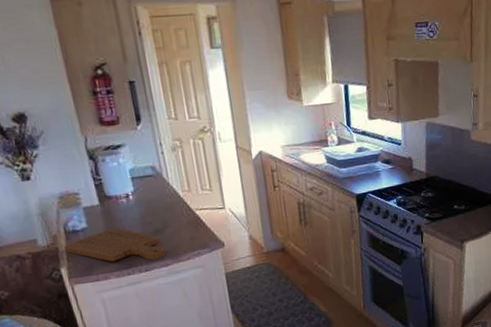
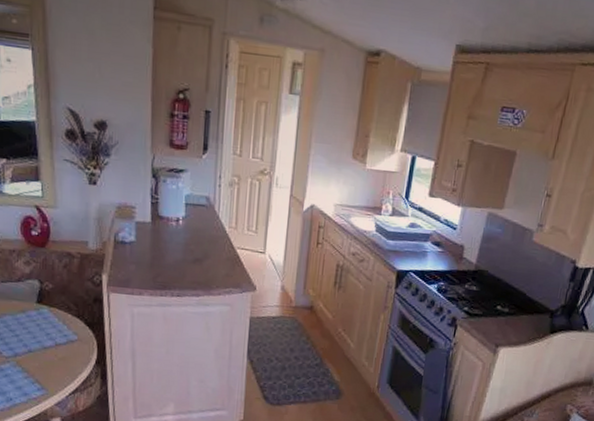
cutting board: present [64,227,166,262] -> none [111,248,200,288]

